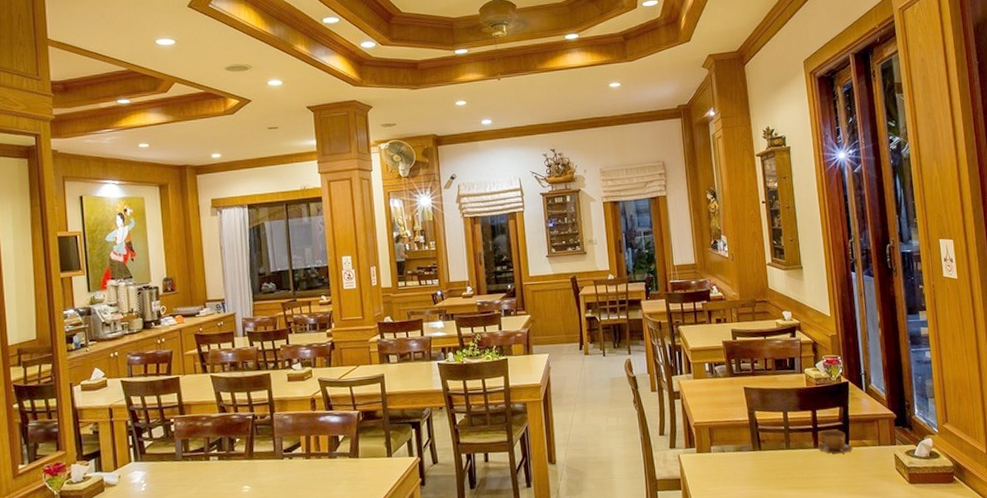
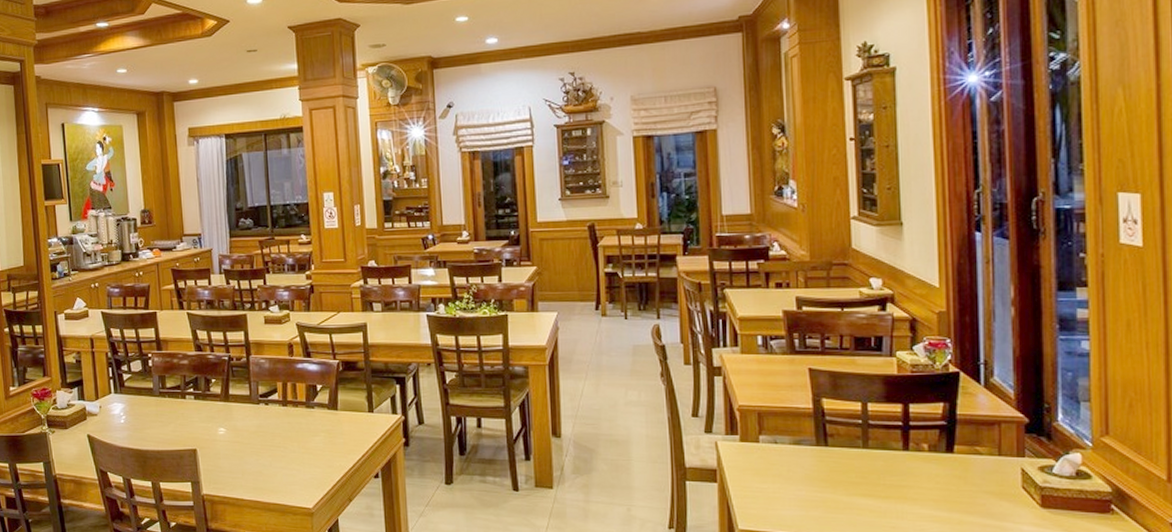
teacup: present [818,429,853,454] -> none [909,430,960,461]

